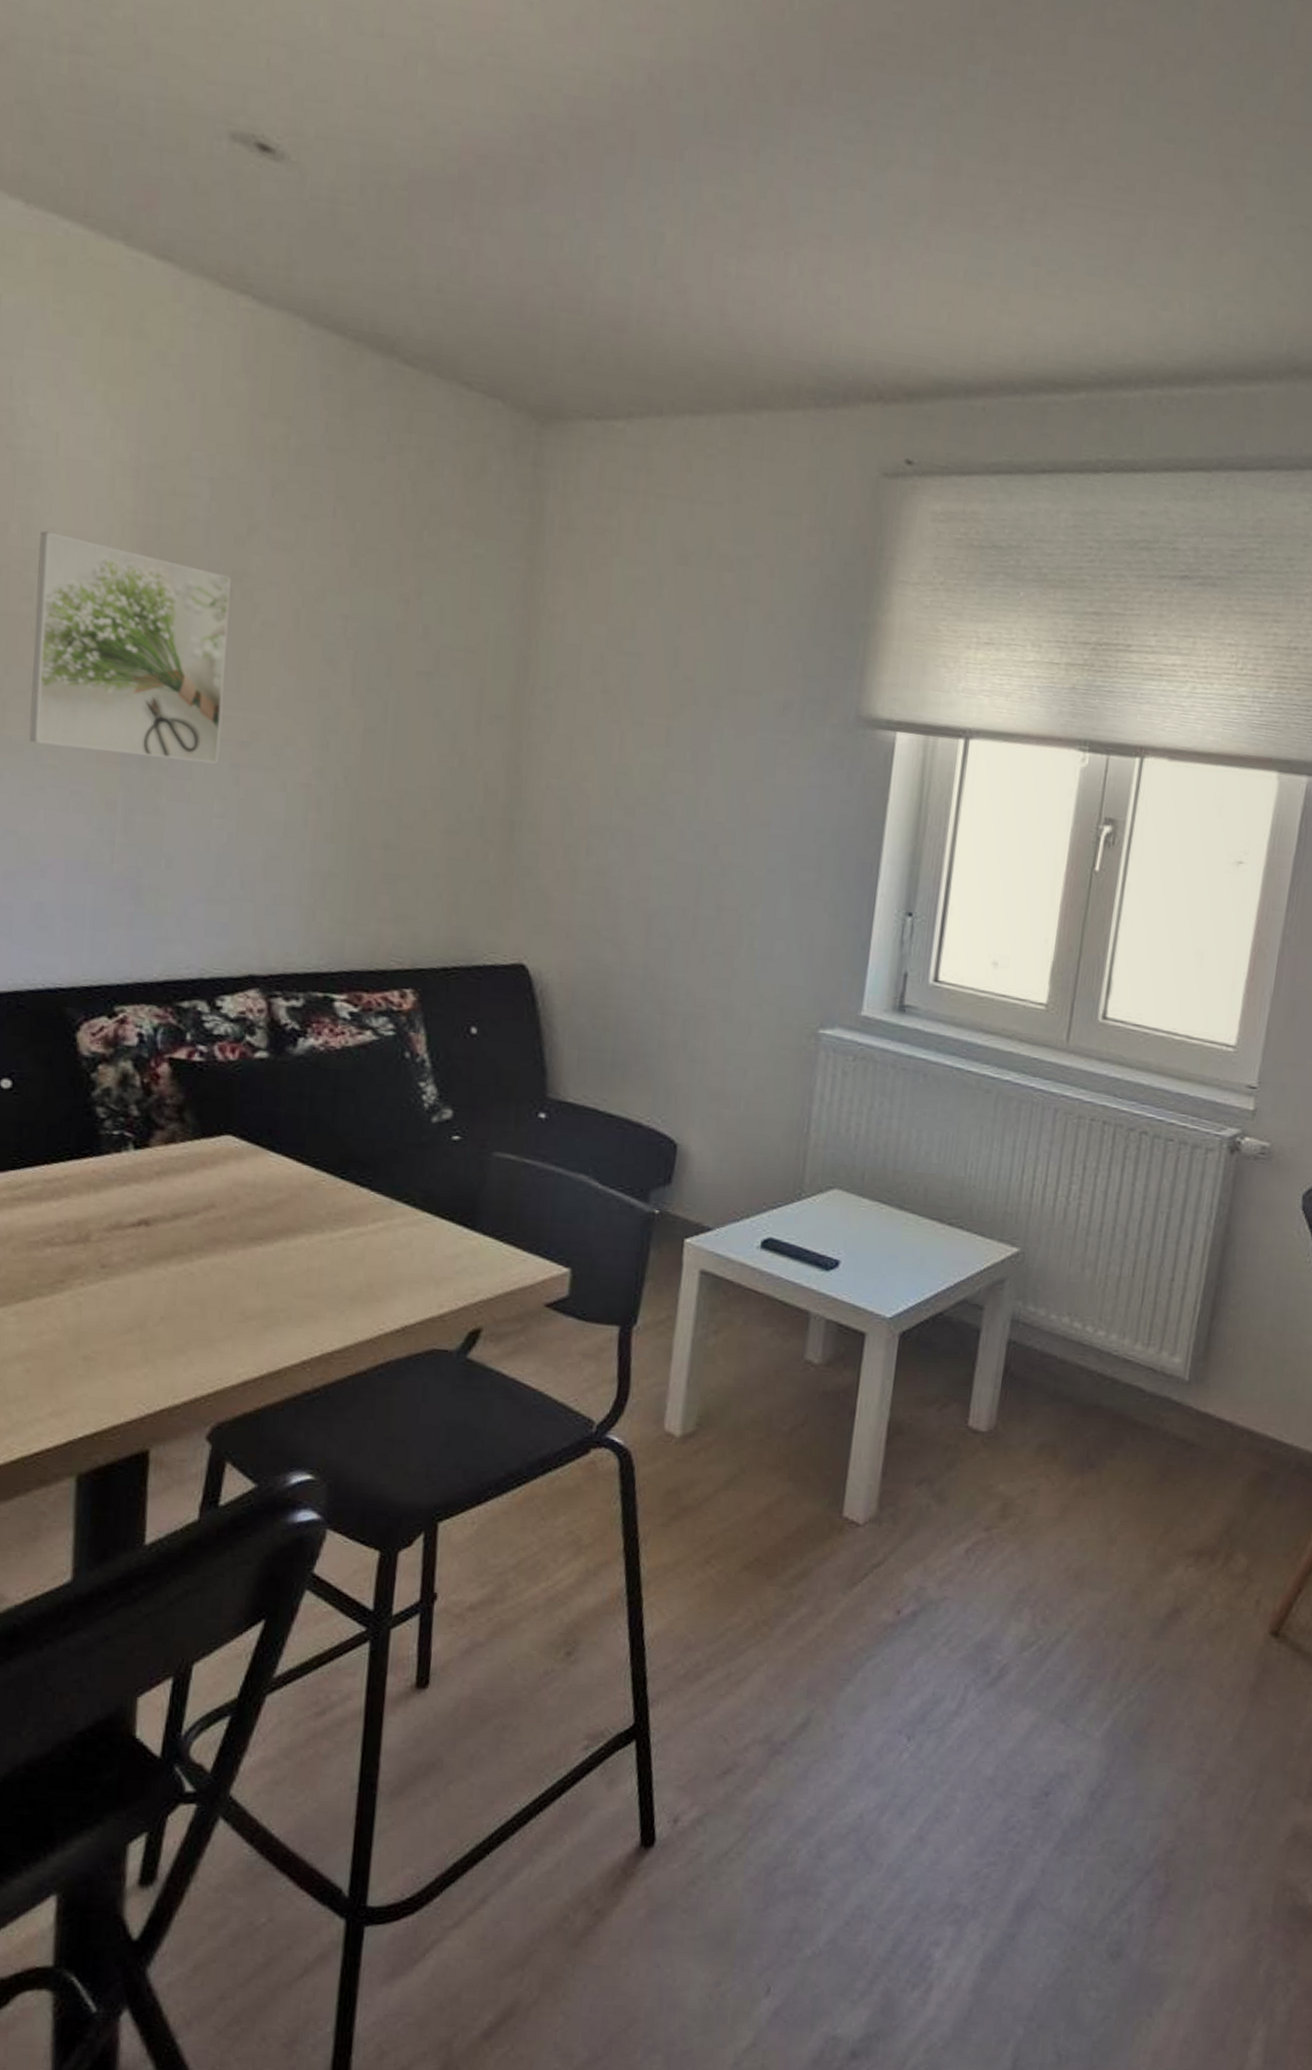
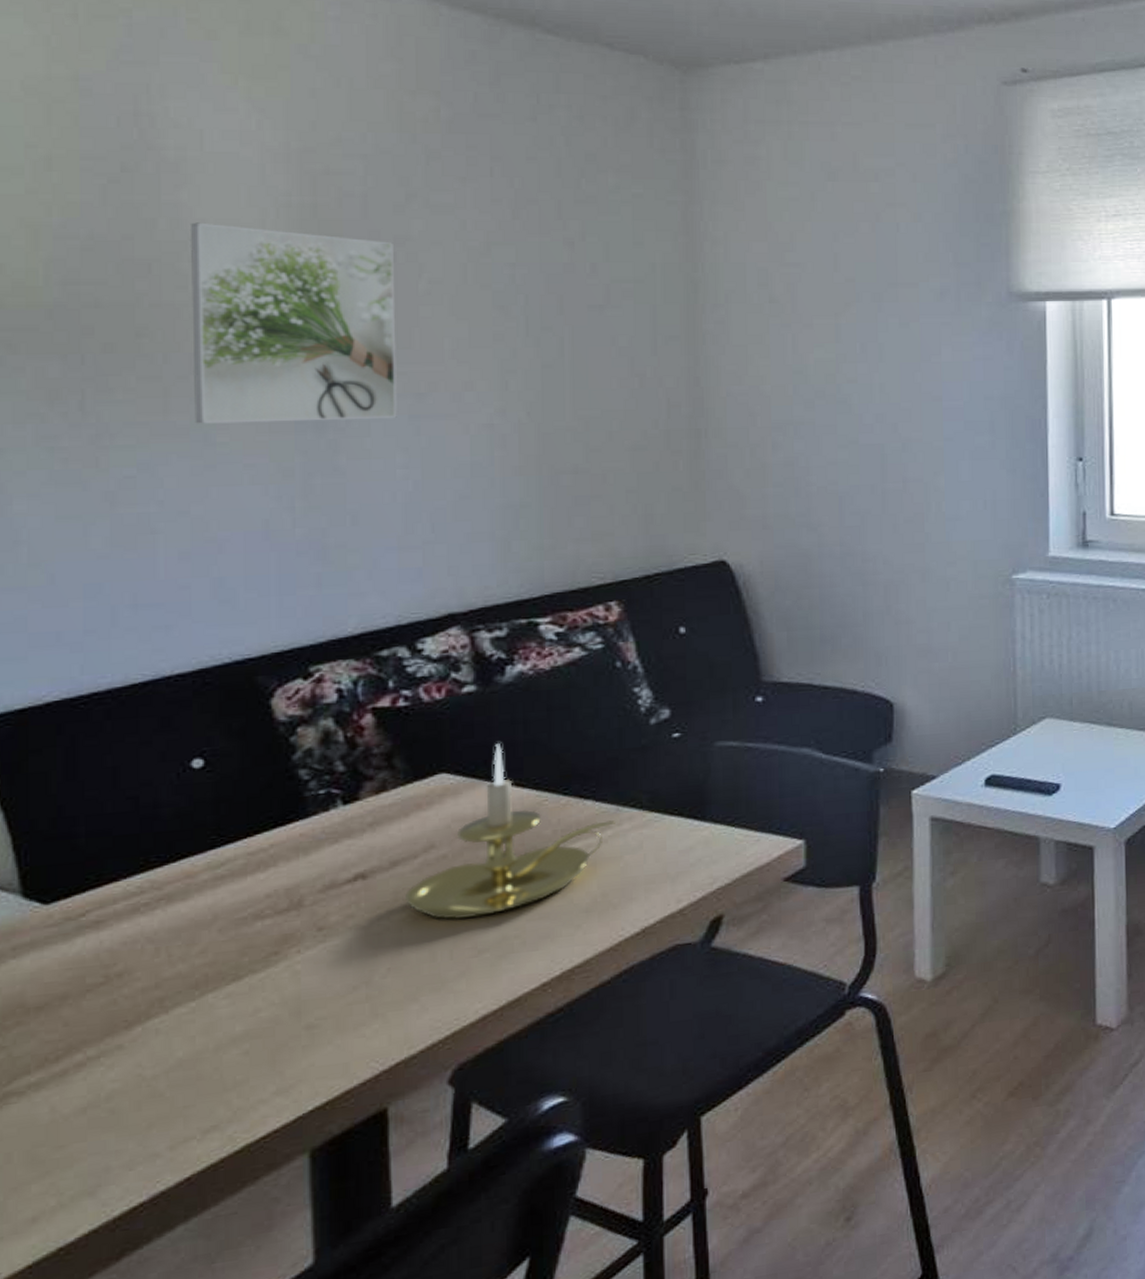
candle holder: none [183,1115,388,1284] -> present [405,743,615,920]

